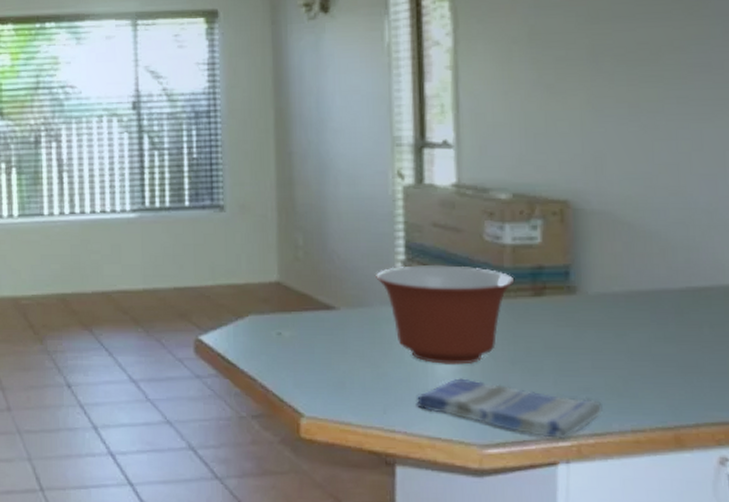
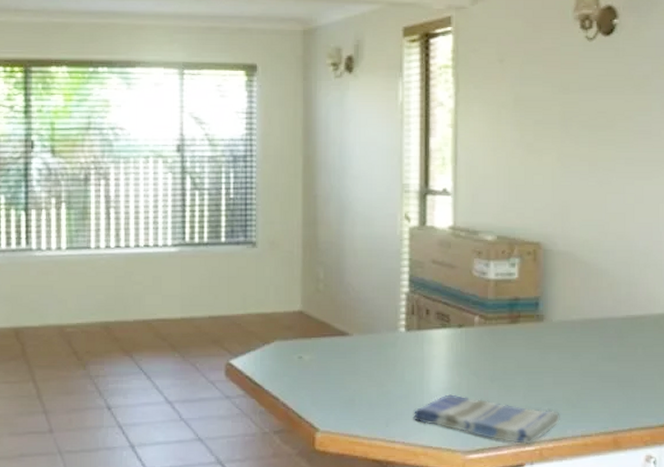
mixing bowl: present [376,265,515,365] -> none [384,297,496,383]

